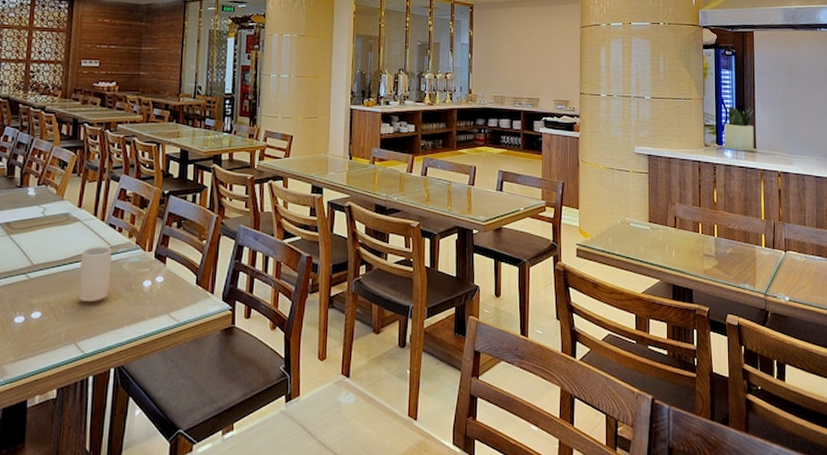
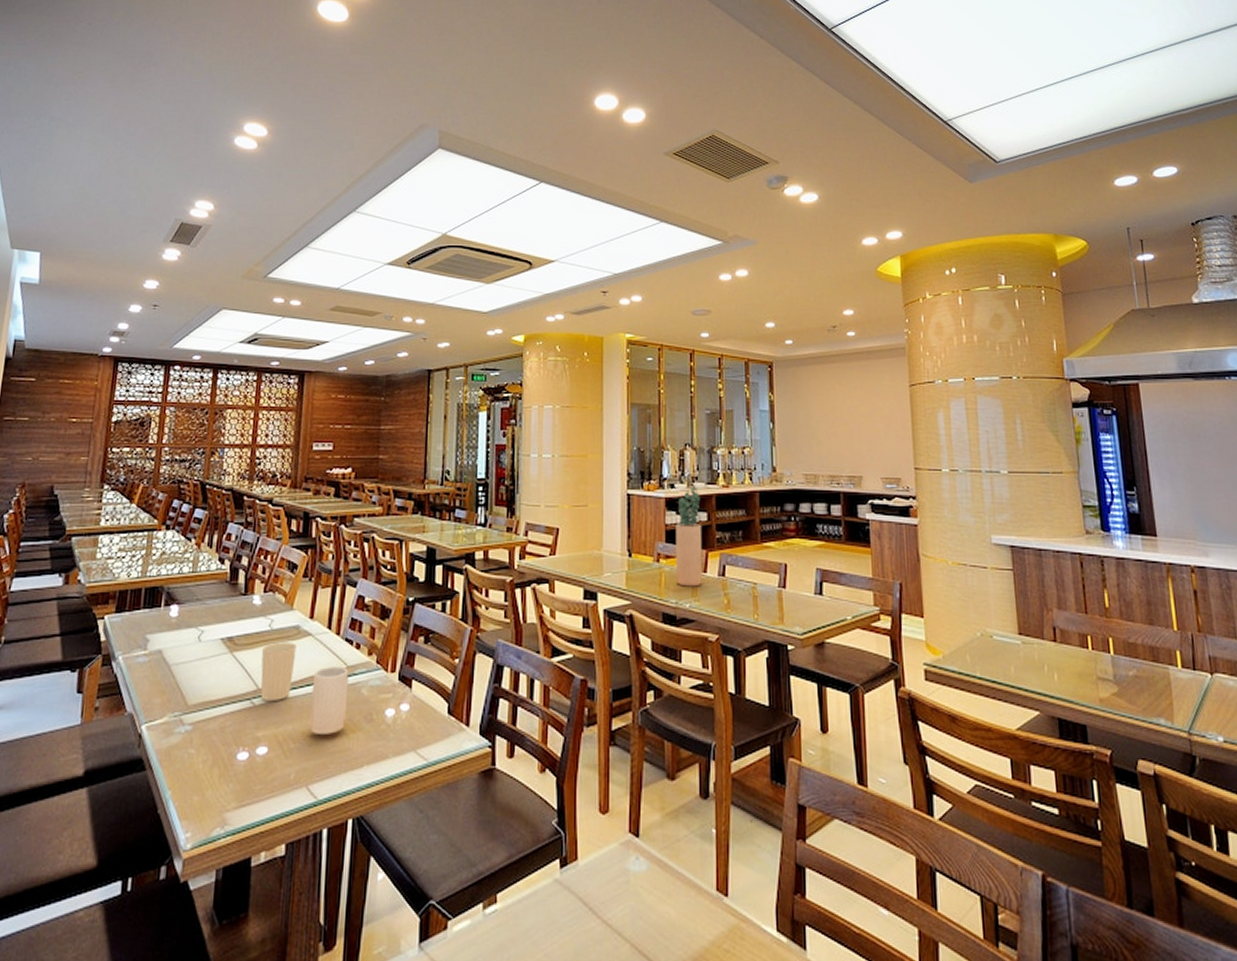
cup: none [35,227,67,276] -> present [260,642,297,702]
vase: none [387,101,410,184] -> present [676,483,703,587]
planter: present [722,106,757,153] -> none [1109,480,1158,541]

